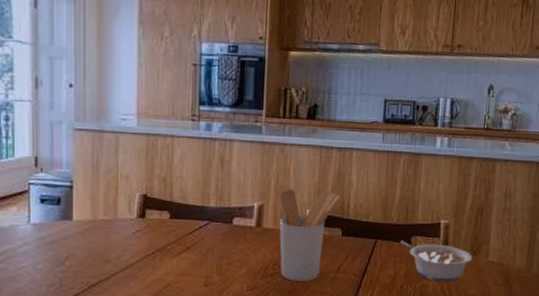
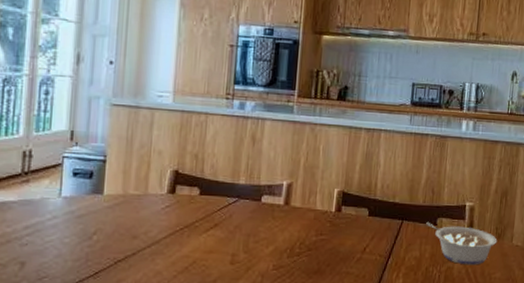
utensil holder: present [279,189,340,281] -> none [306,168,368,261]

